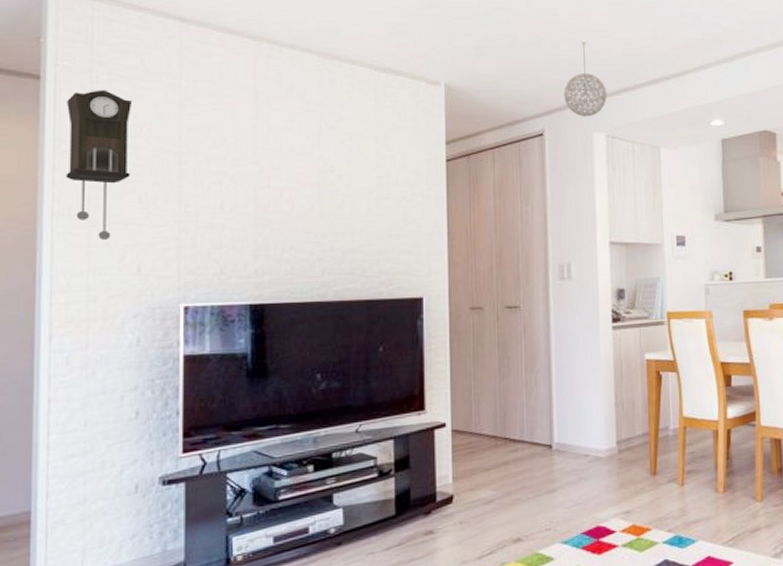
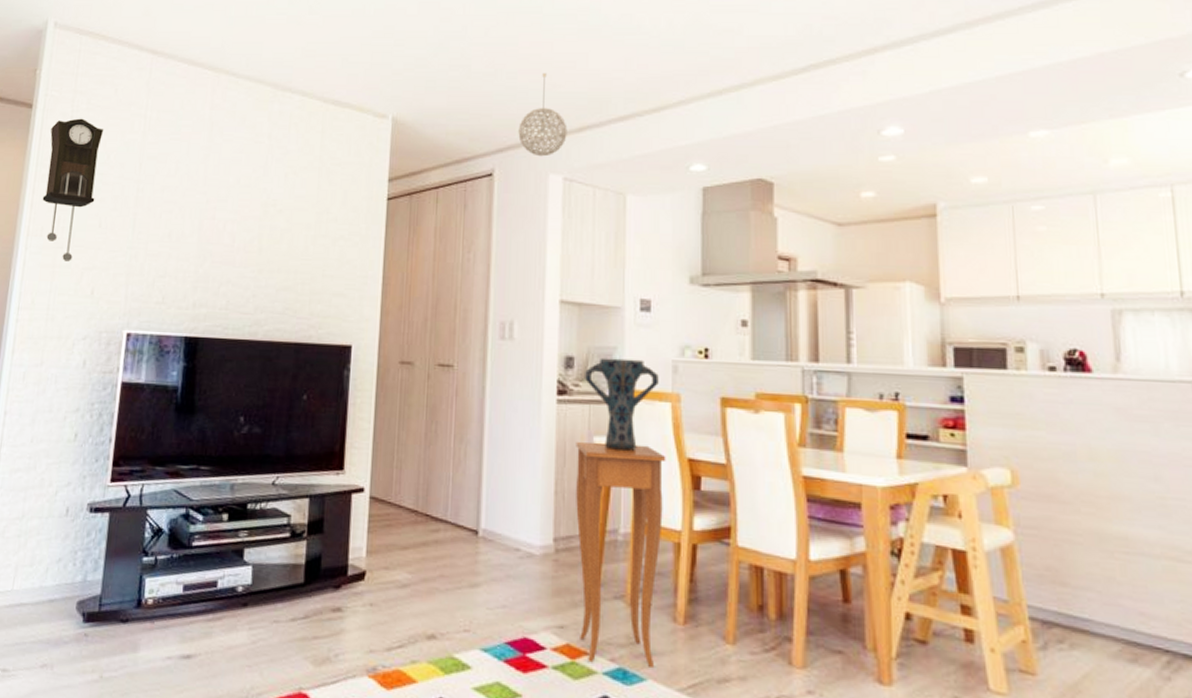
side table: none [630,355,704,536] -> present [576,442,666,668]
vase: none [634,286,695,364] -> present [585,357,659,452]

